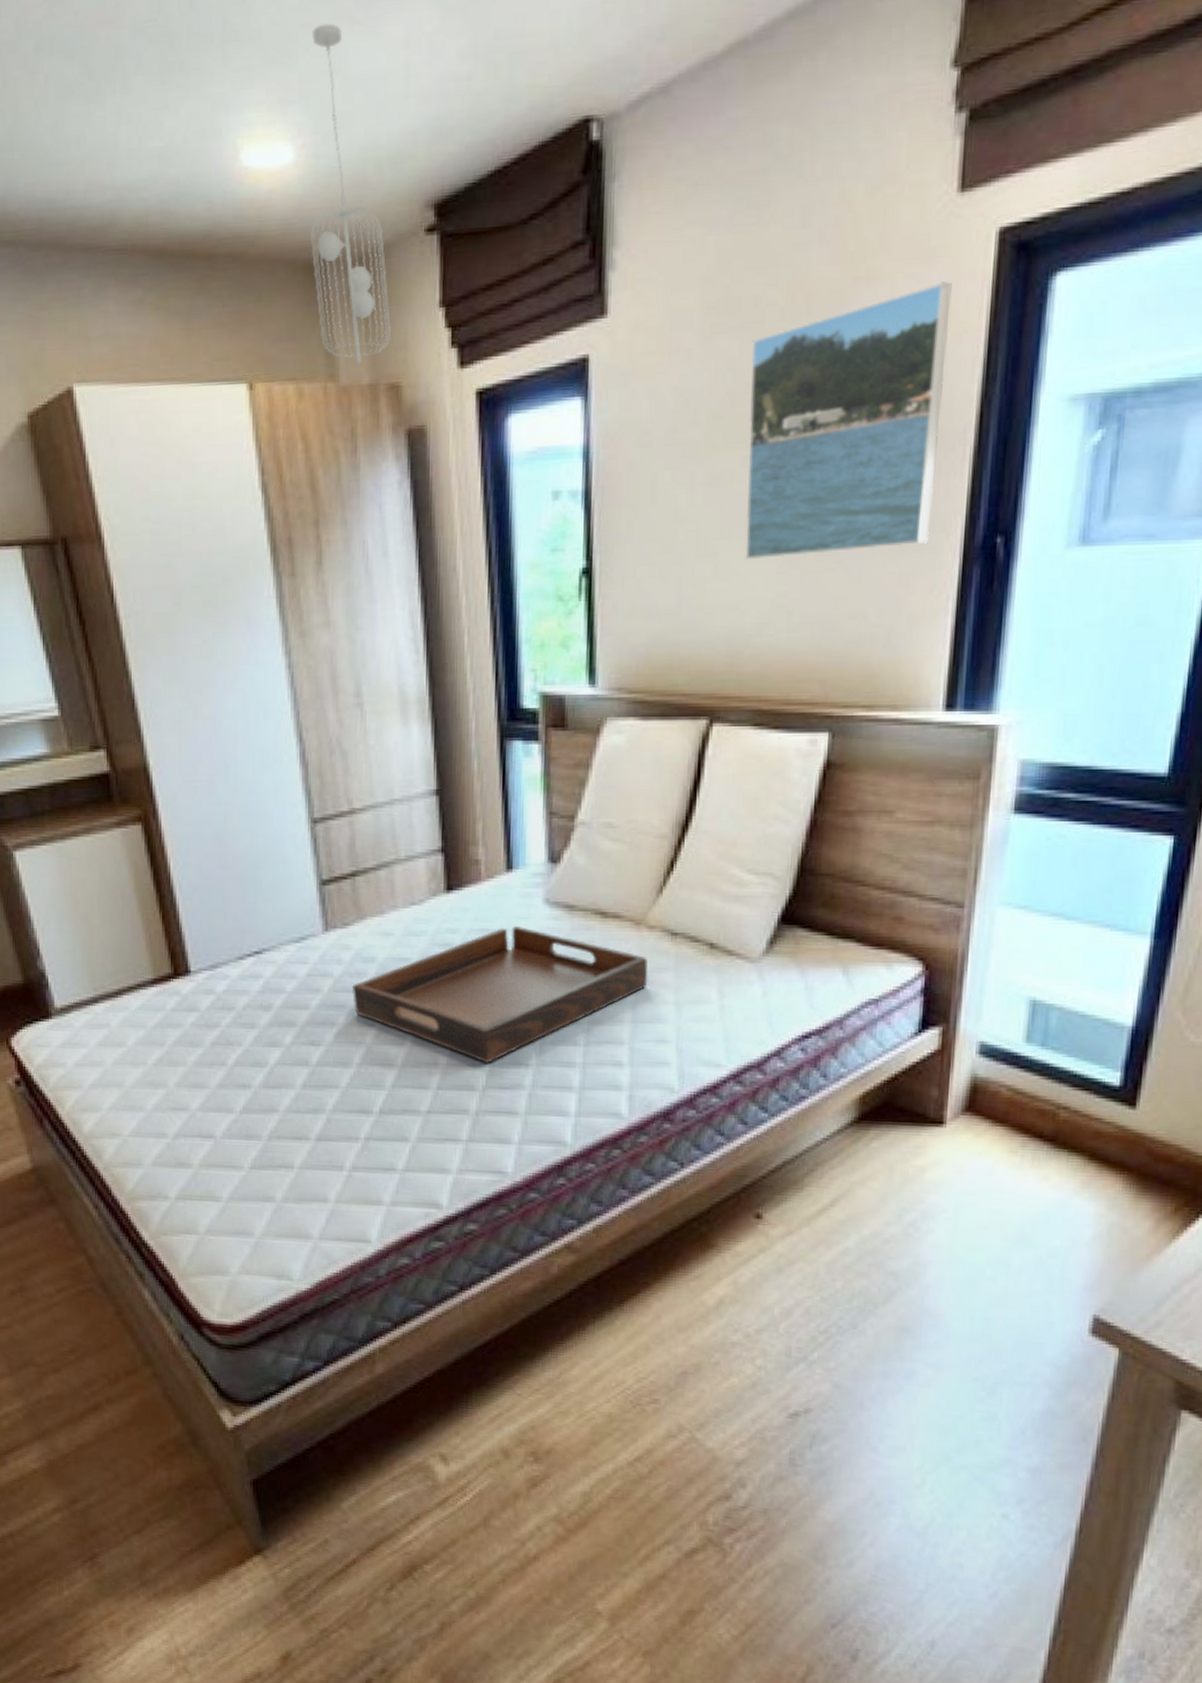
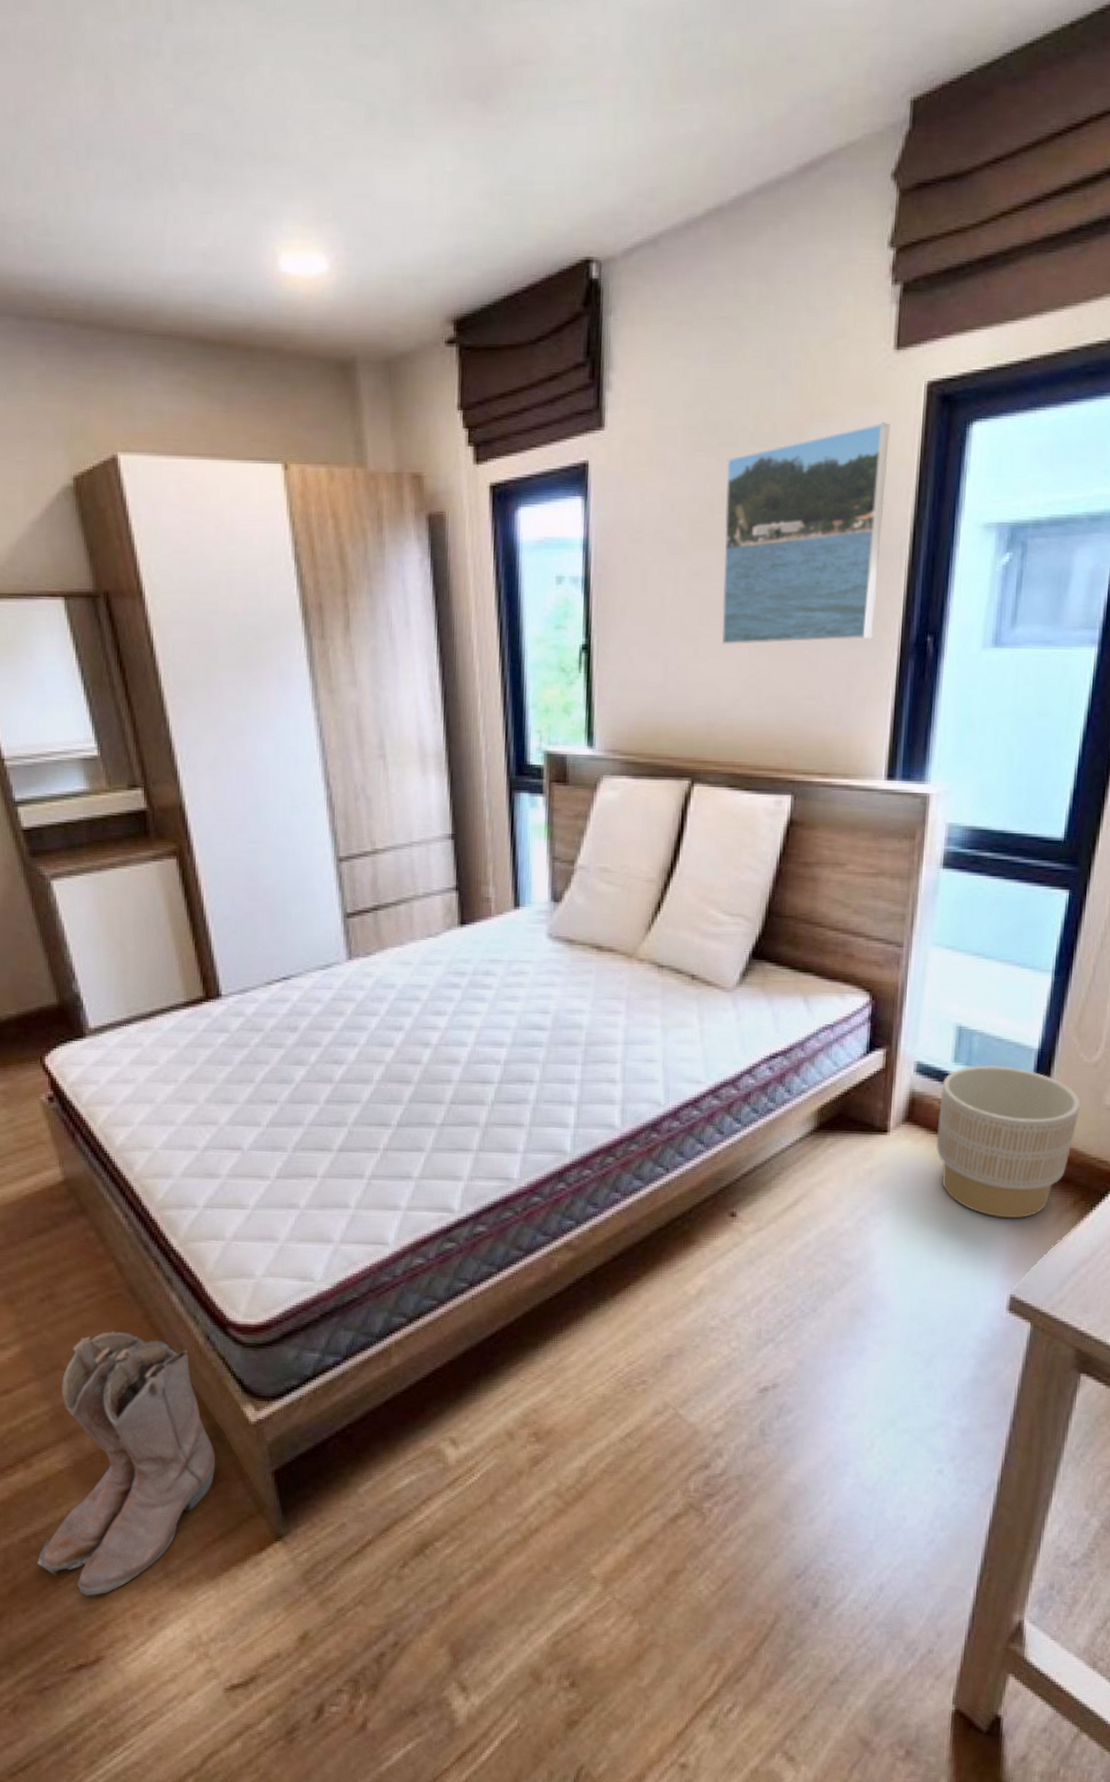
boots: none [14,1326,192,1602] -> present [37,1330,216,1597]
pendant light: present [311,23,391,364] -> none [342,155,414,454]
serving tray: present [353,925,648,1063] -> none [374,957,639,1080]
planter: none [1003,1046,1187,1227] -> present [936,1065,1082,1219]

